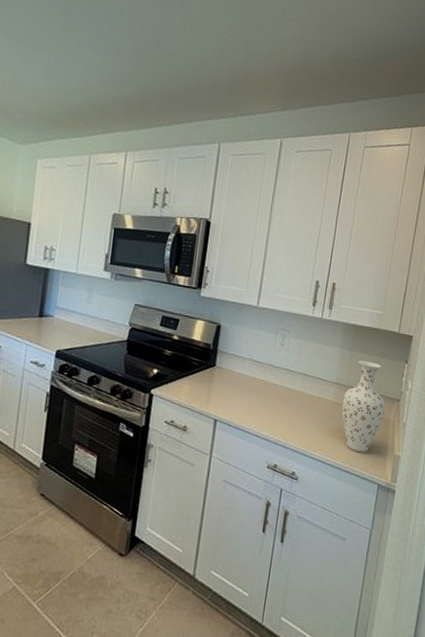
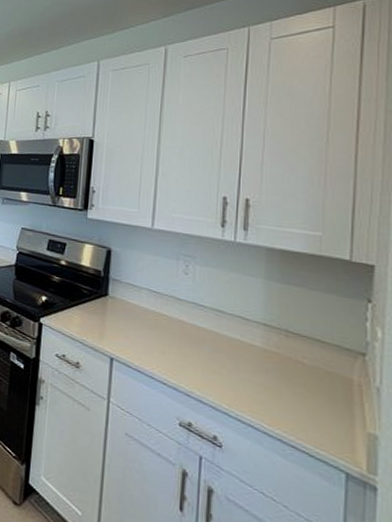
vase: present [341,361,385,453] -> none [276,296,343,424]

